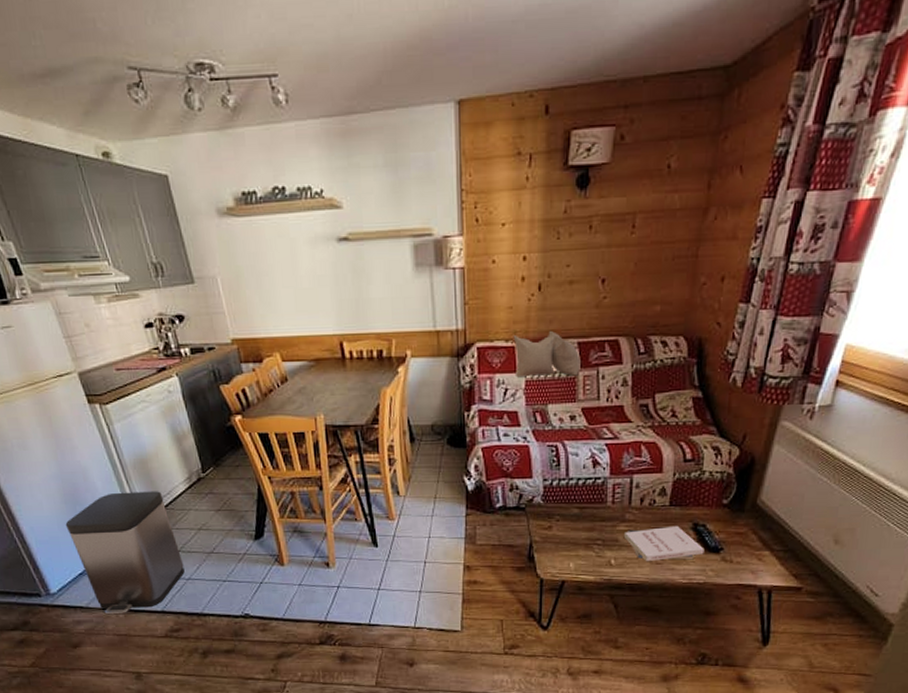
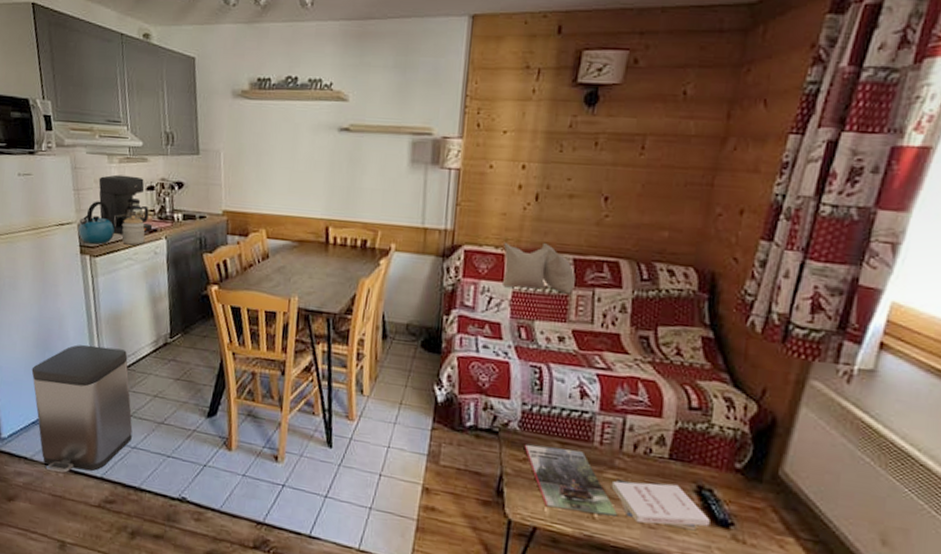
kettle: none [78,346,121,392] -> present [78,201,115,244]
coffee maker: none [89,314,161,379] -> present [98,174,153,236]
jar: none [126,356,155,387] -> present [121,215,145,245]
magazine: none [548,512,630,563] -> present [524,444,617,517]

